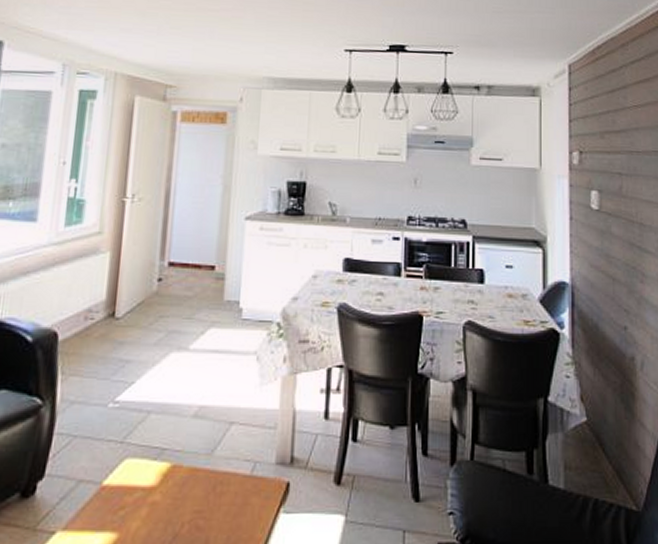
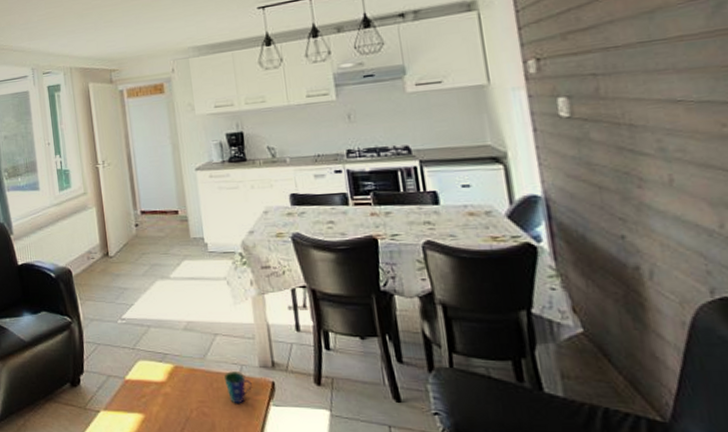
cup: none [231,469,263,513] -> present [223,370,252,404]

